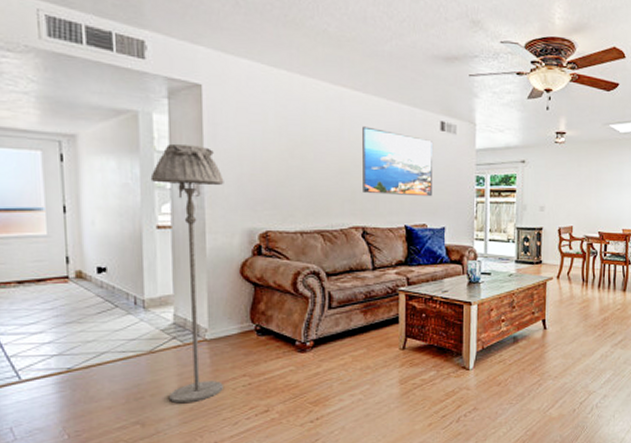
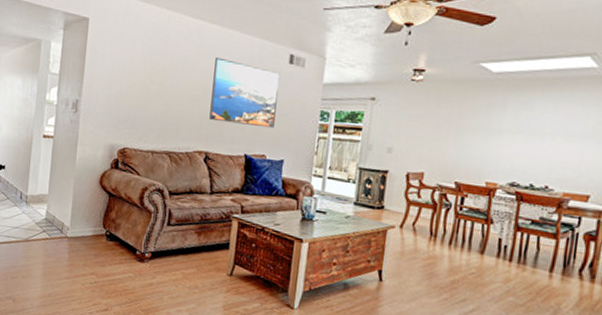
floor lamp: present [150,143,224,404] -> none [35,67,97,290]

